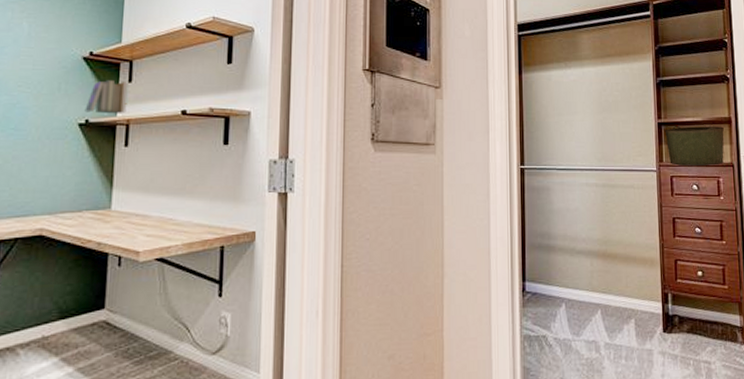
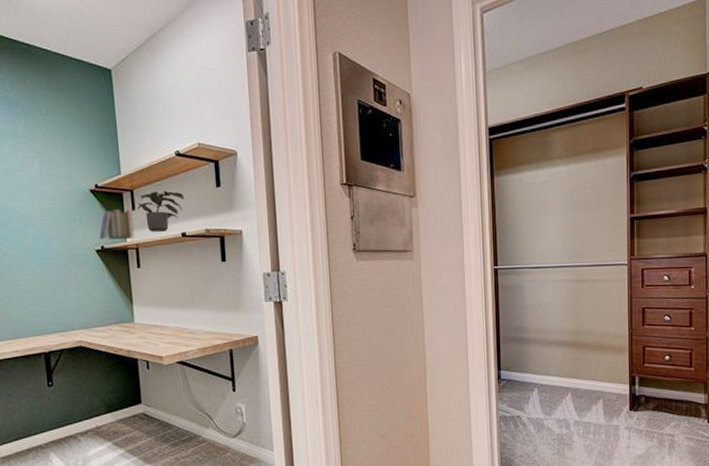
potted plant: none [134,63,189,108] -> present [137,190,184,232]
basket: present [665,126,724,166] -> none [637,217,698,258]

